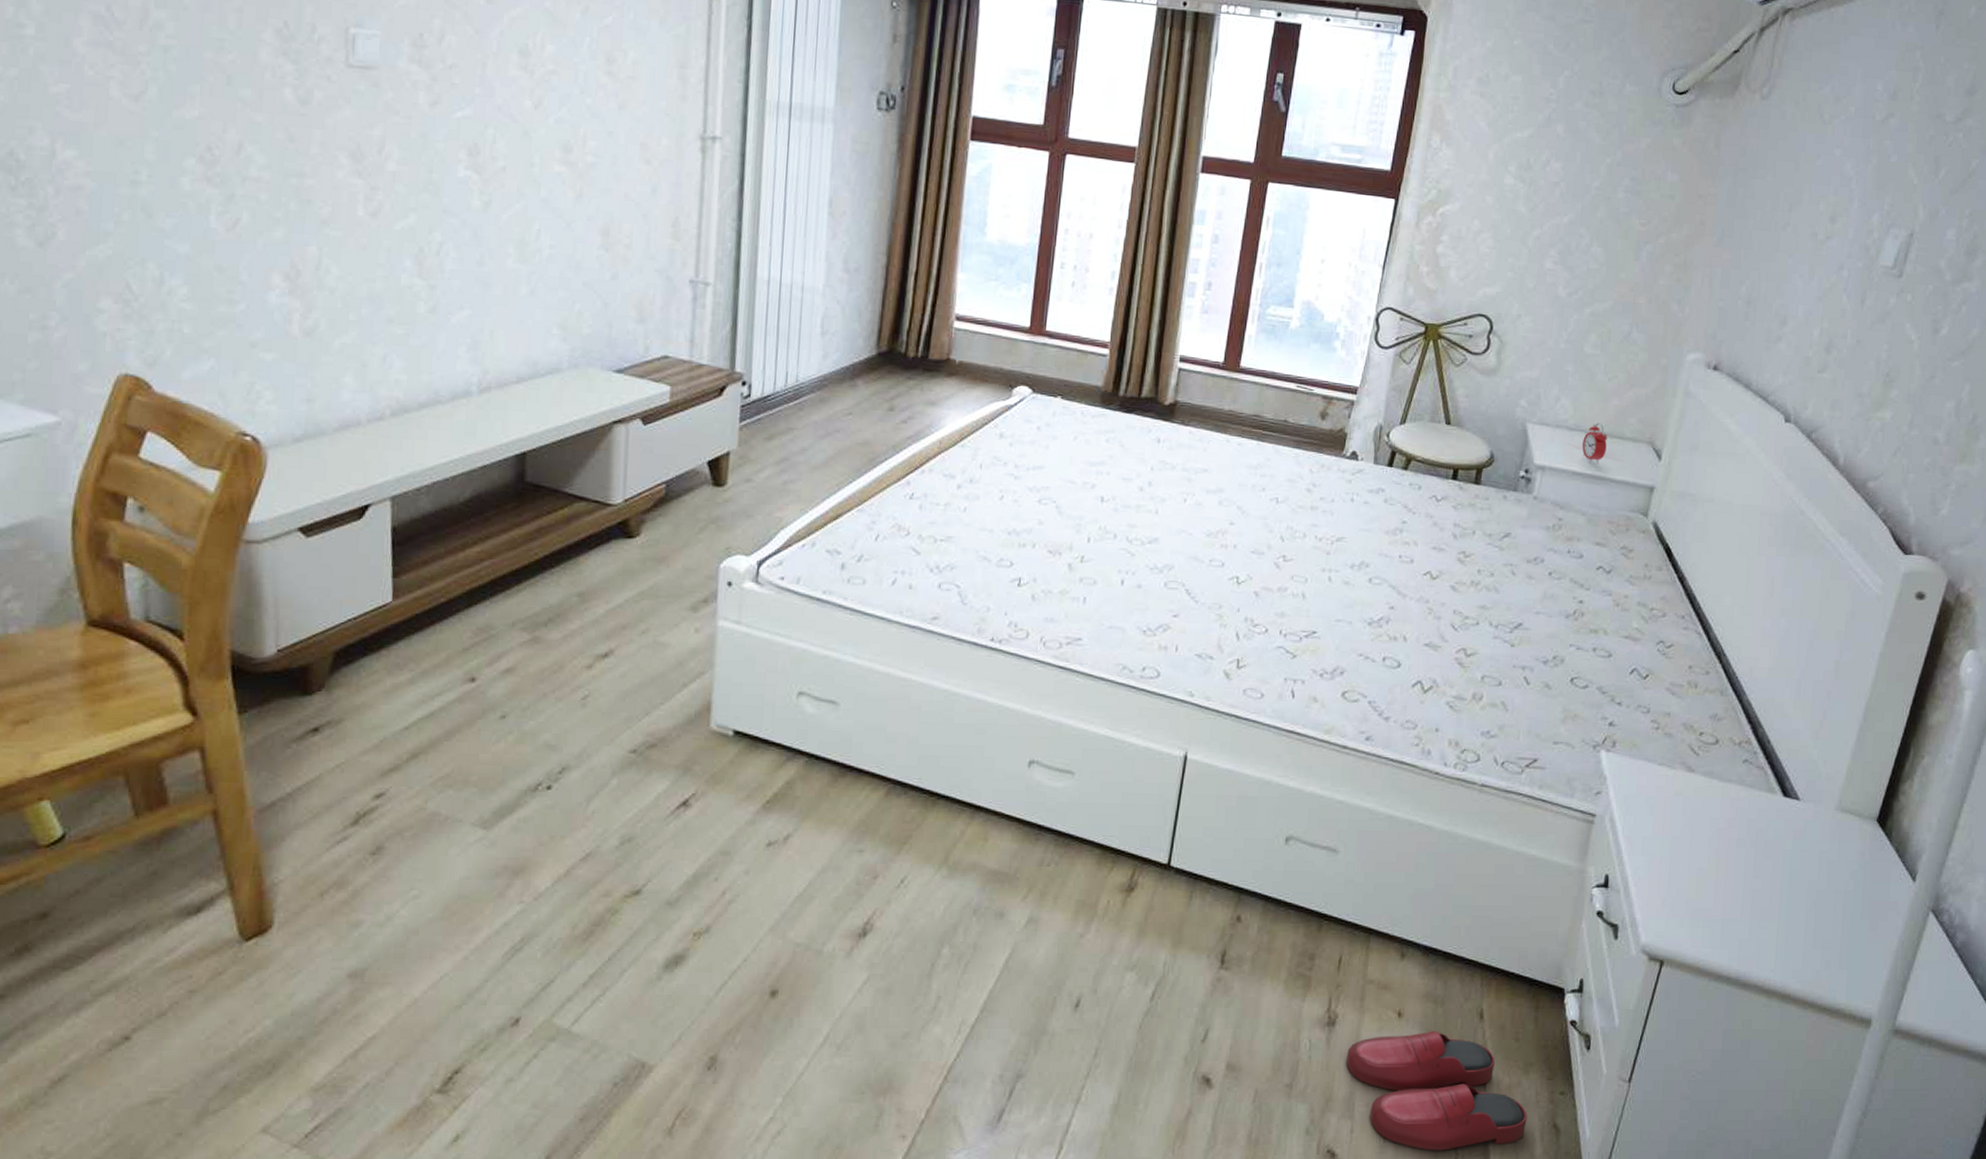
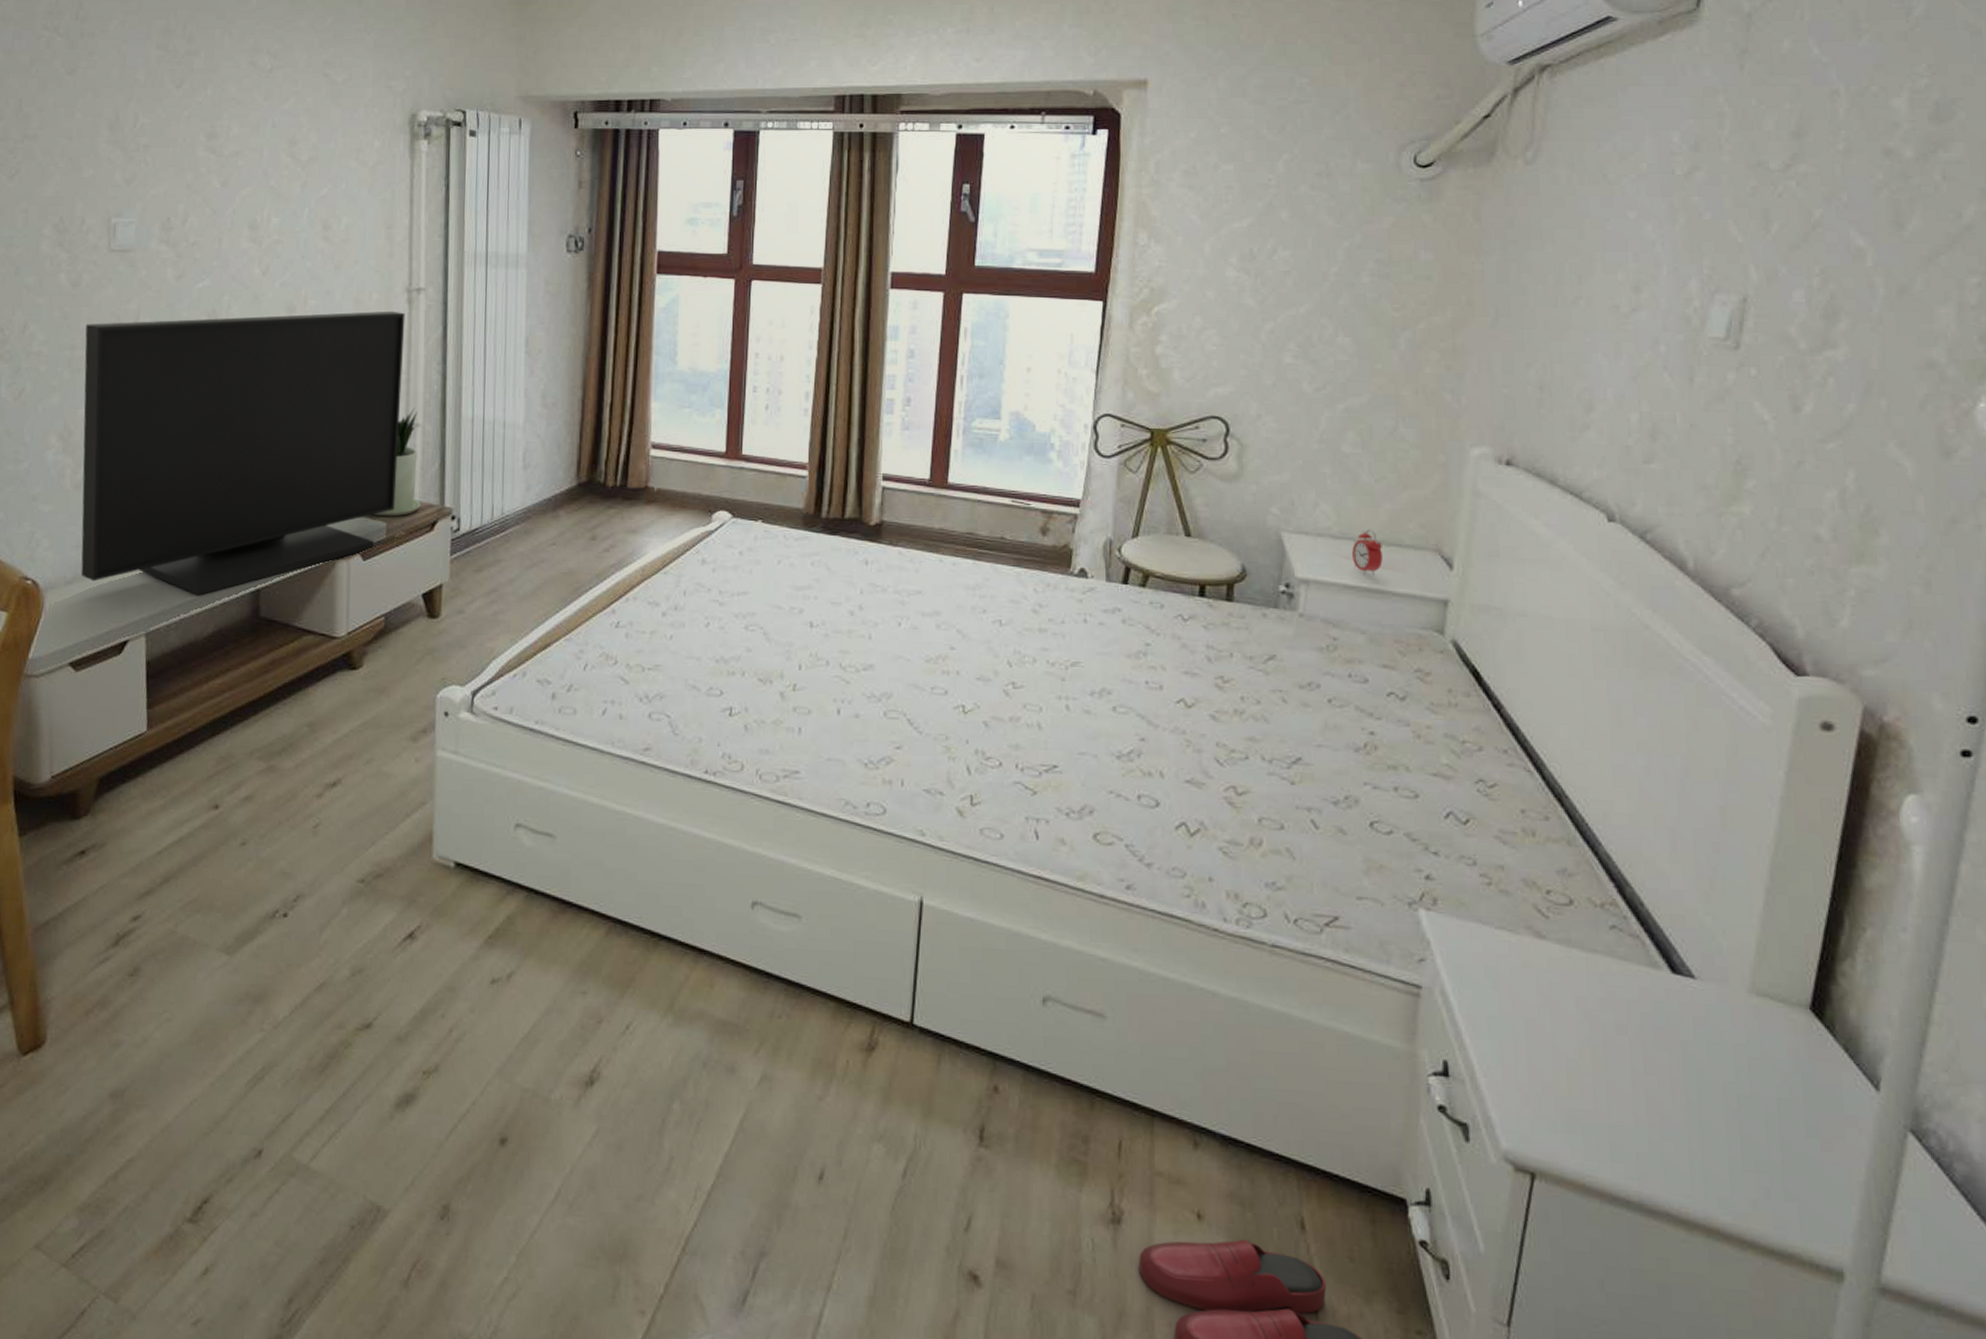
television: none [312,149,698,458] -> present [81,311,405,596]
planter: none [657,265,709,380] -> present [374,408,421,517]

